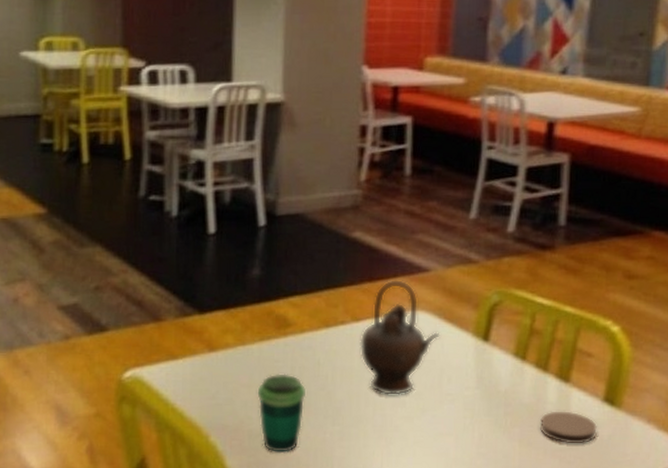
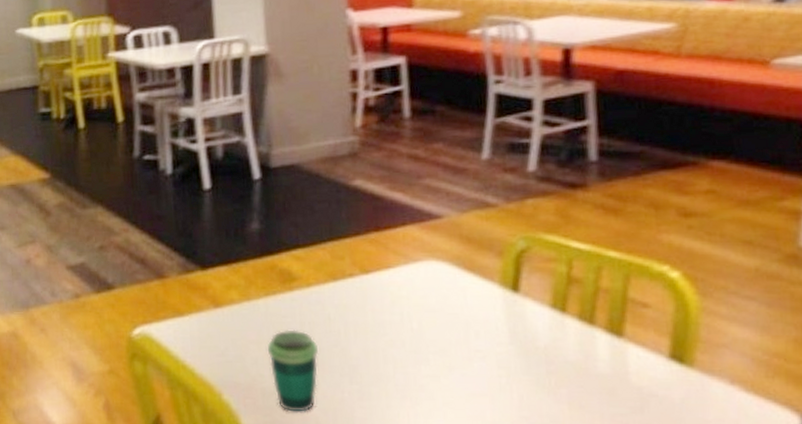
teapot: present [359,279,440,396] -> none [371,227,462,353]
coaster: present [539,411,598,444] -> none [591,369,666,408]

